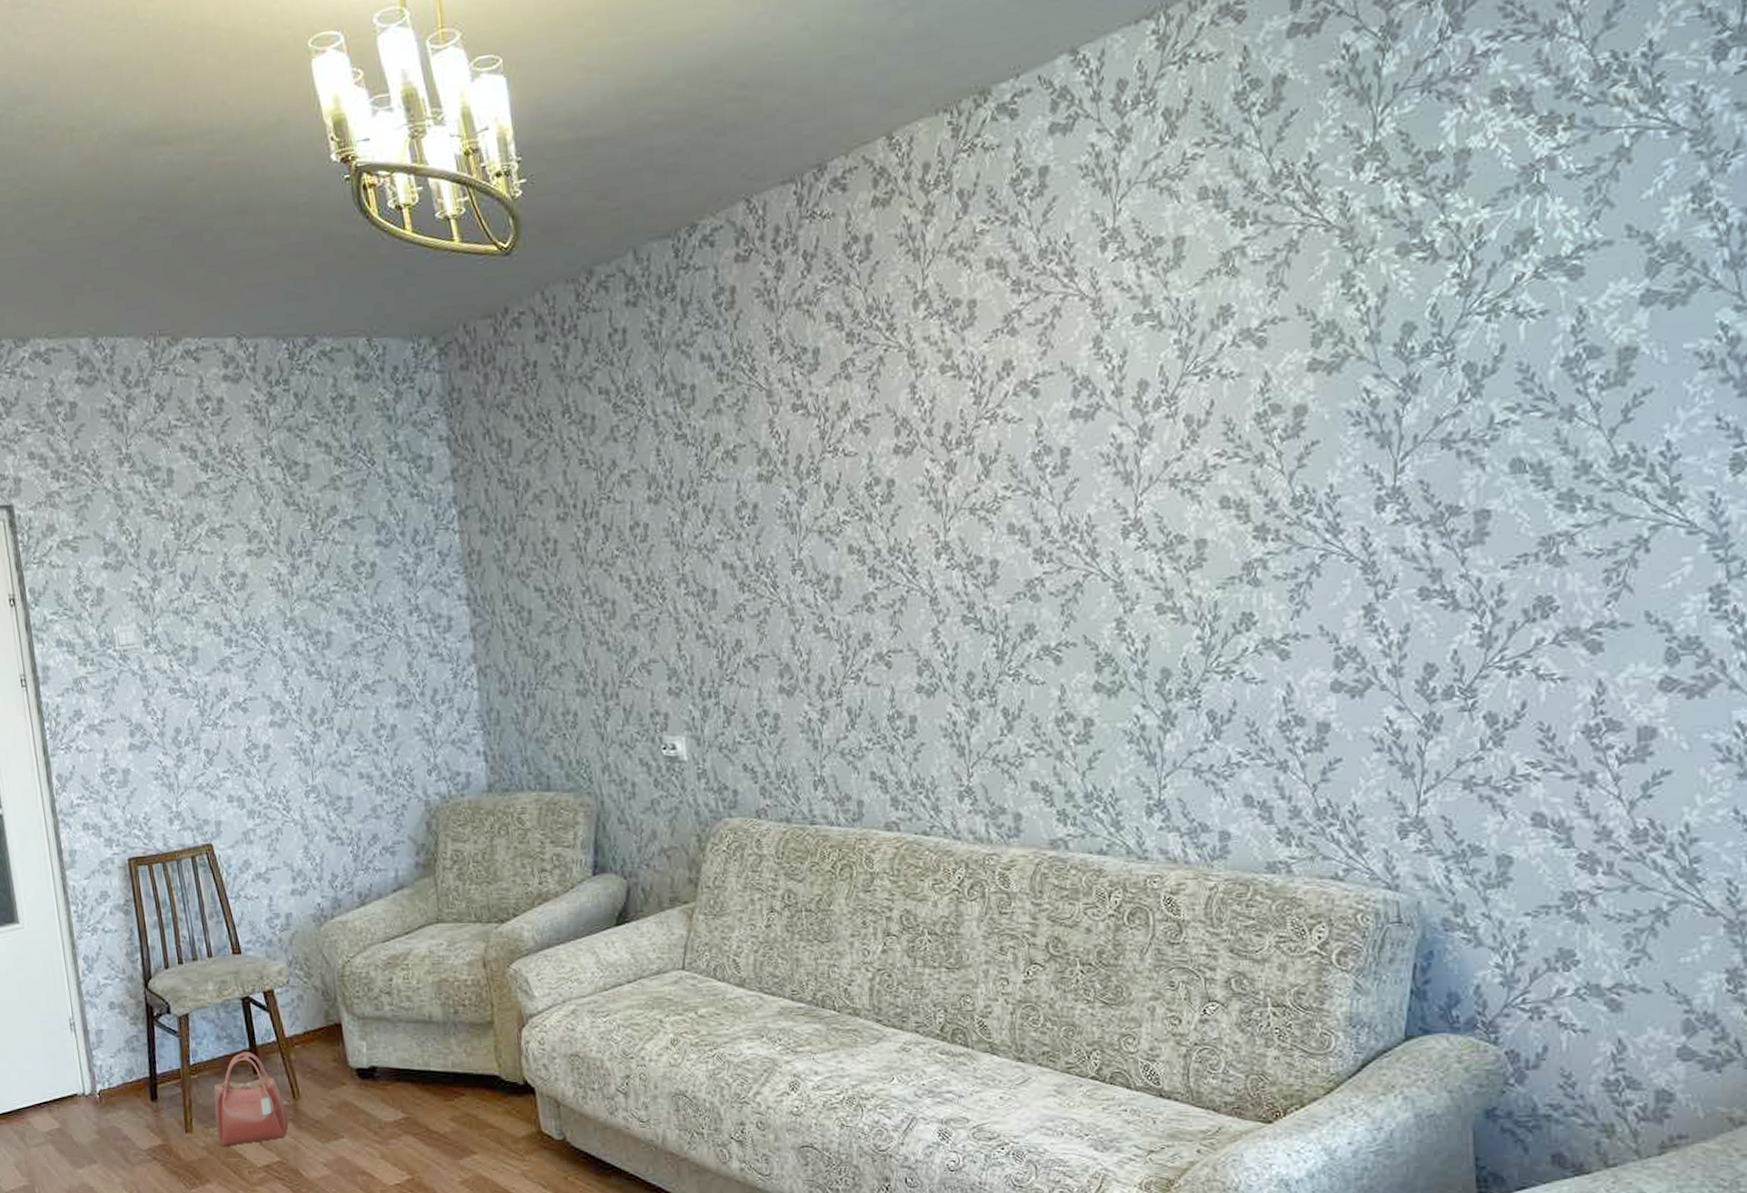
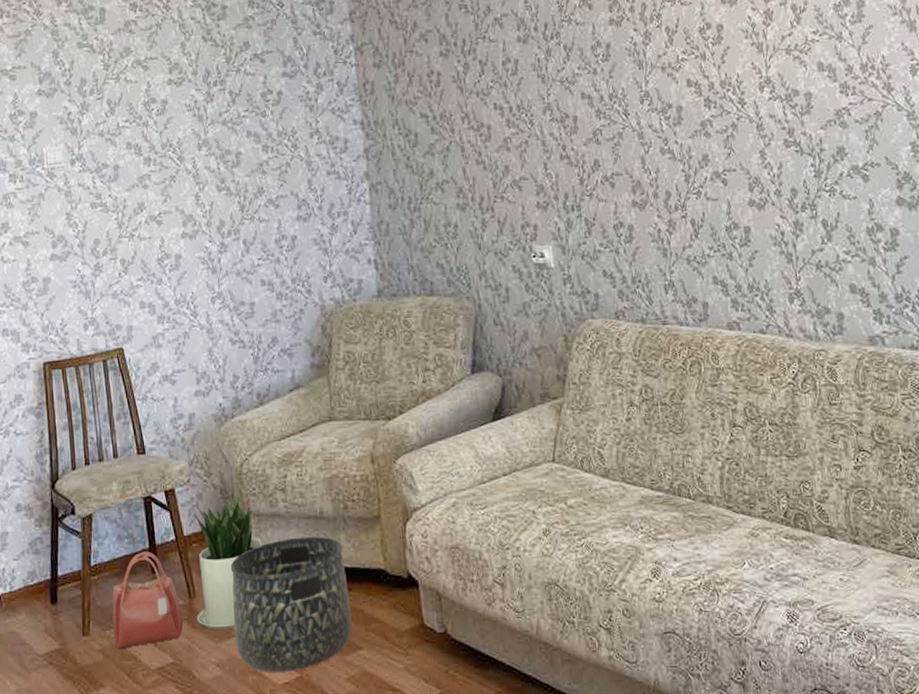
planter: none [294,995,369,1131] -> present [193,493,263,630]
basket: none [335,1041,465,1174] -> present [230,536,352,672]

